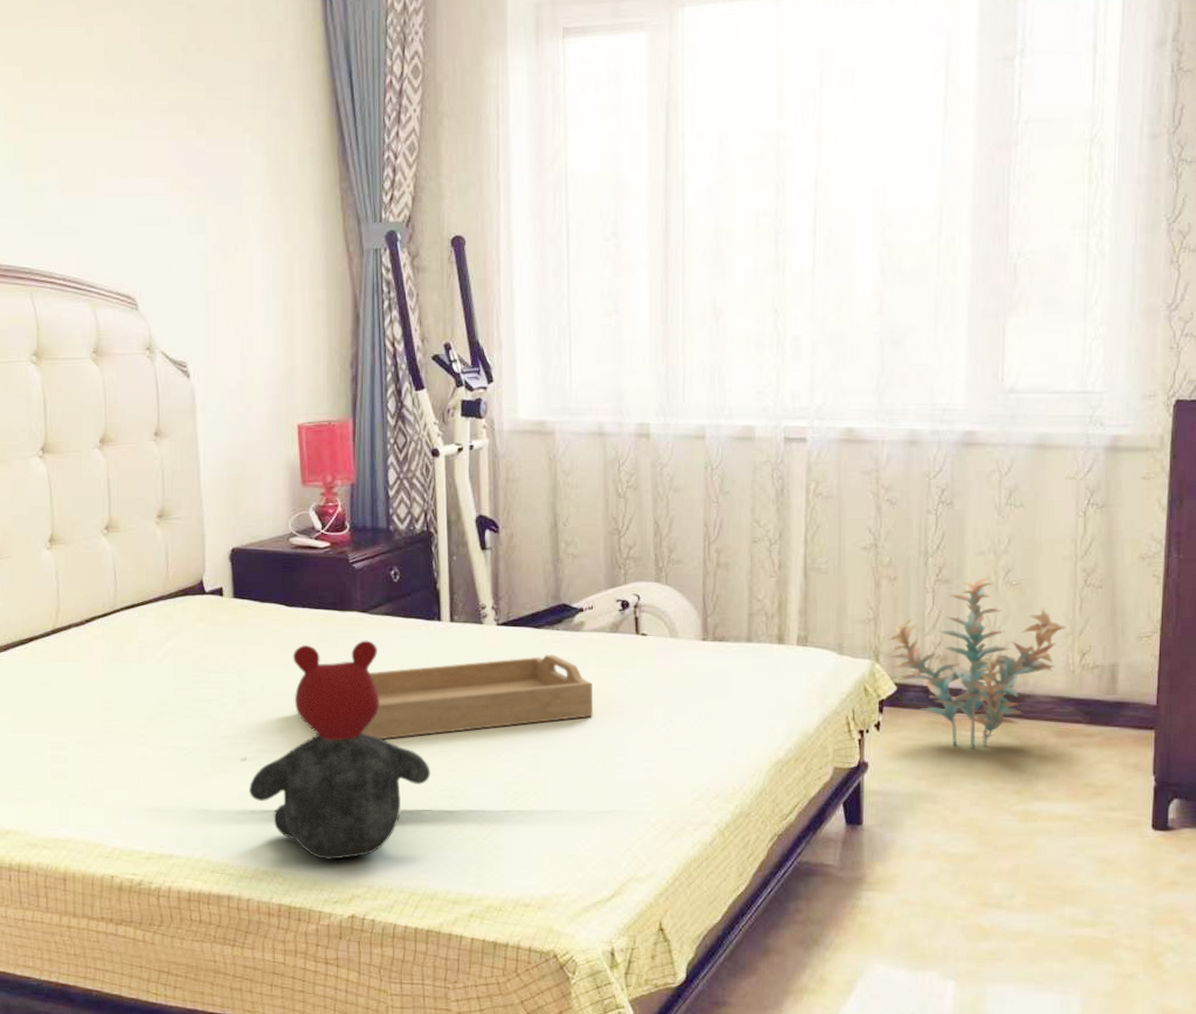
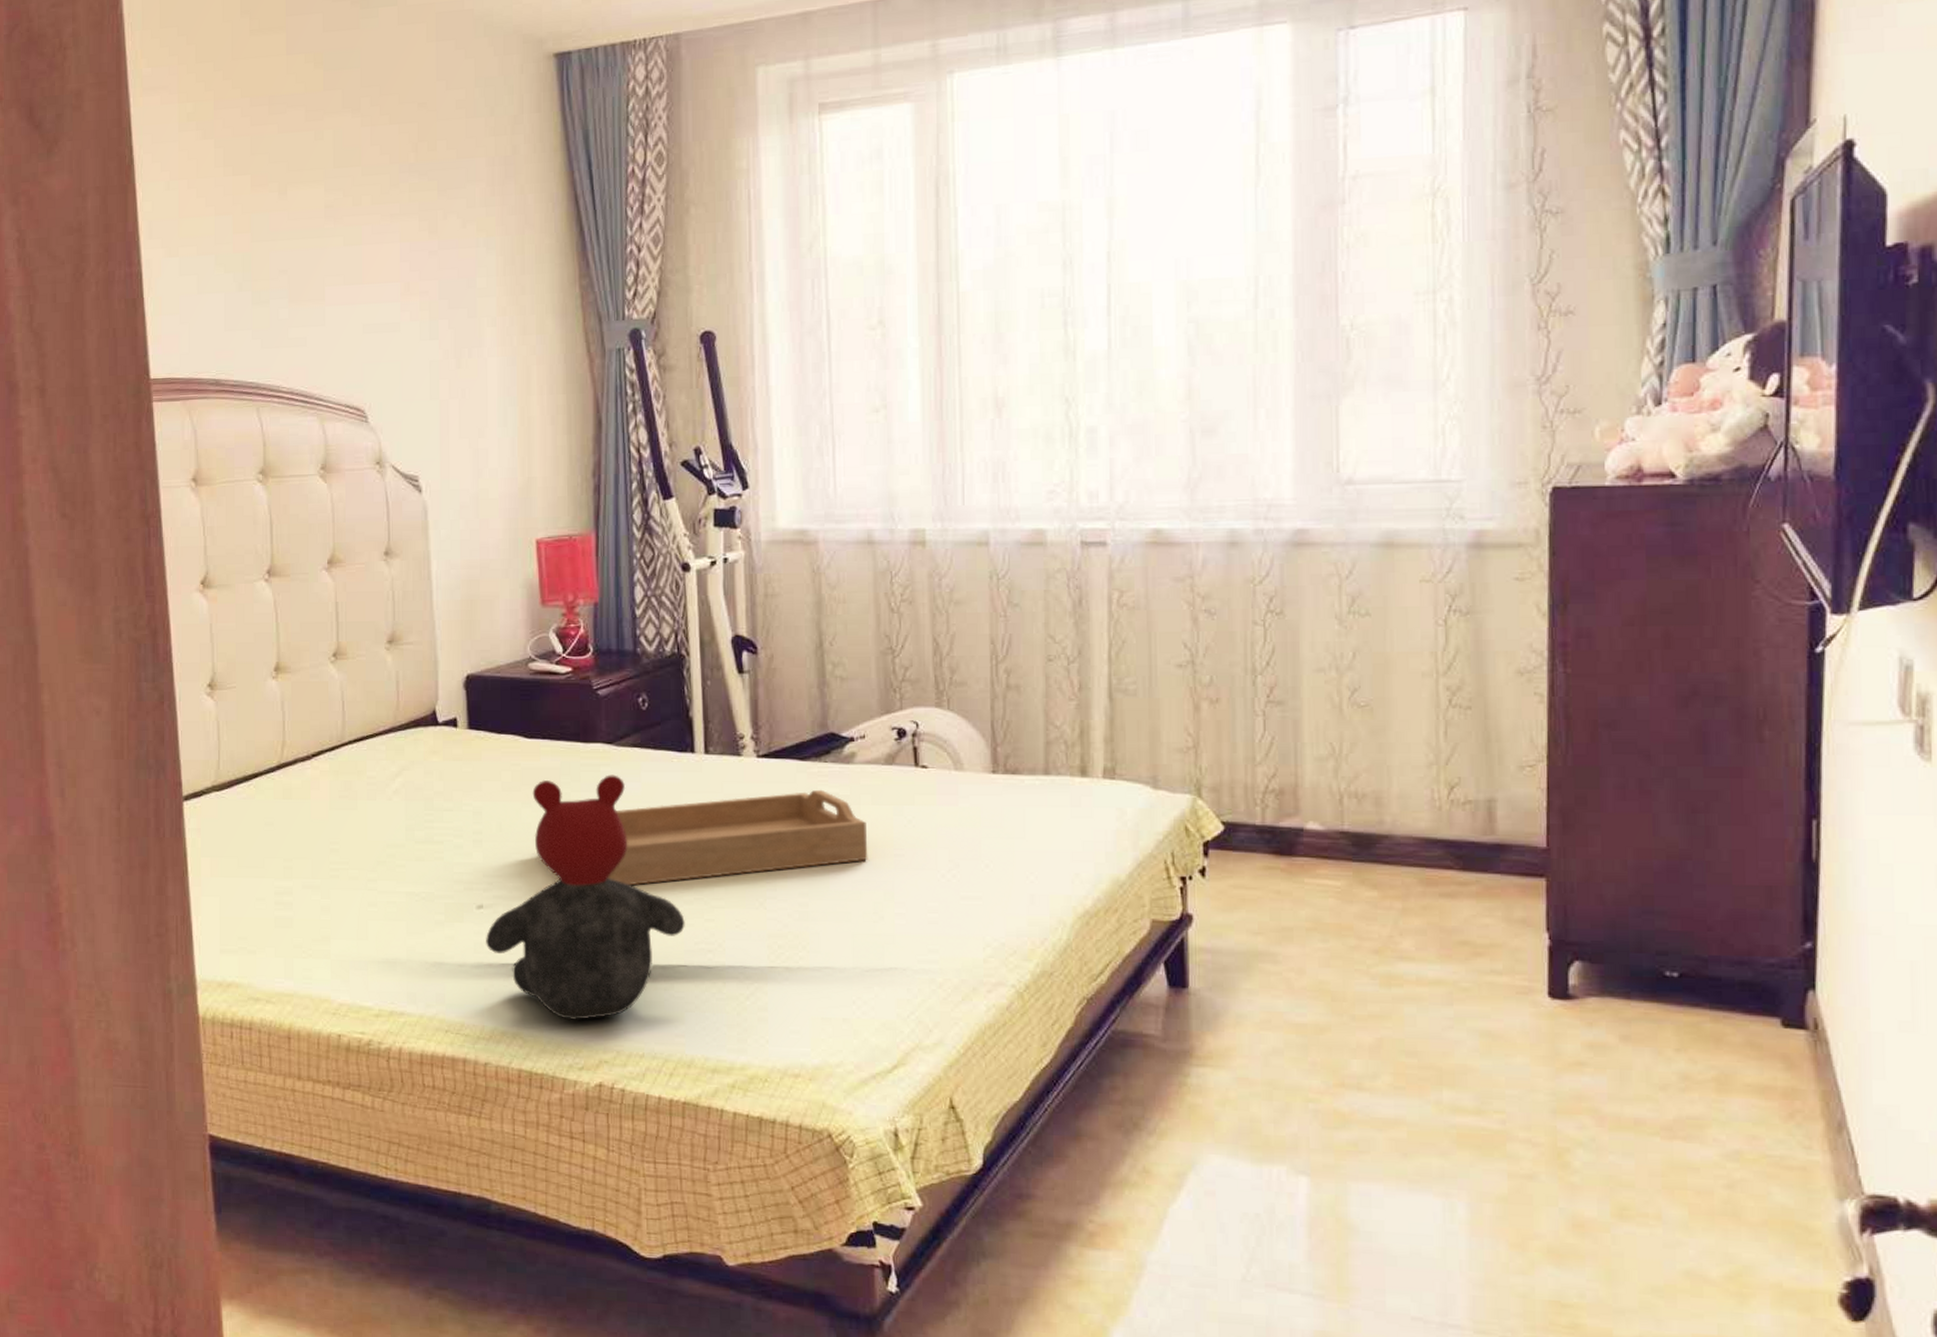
decorative plant: present [888,577,1067,751] -> none [1212,697,1429,902]

